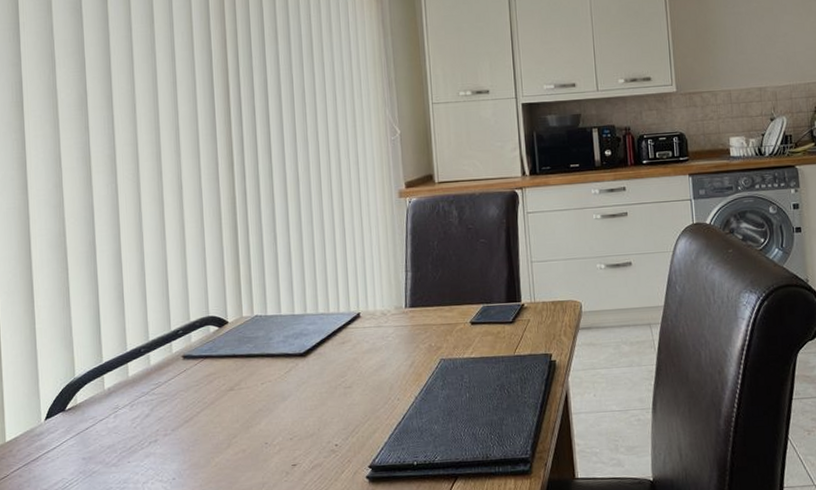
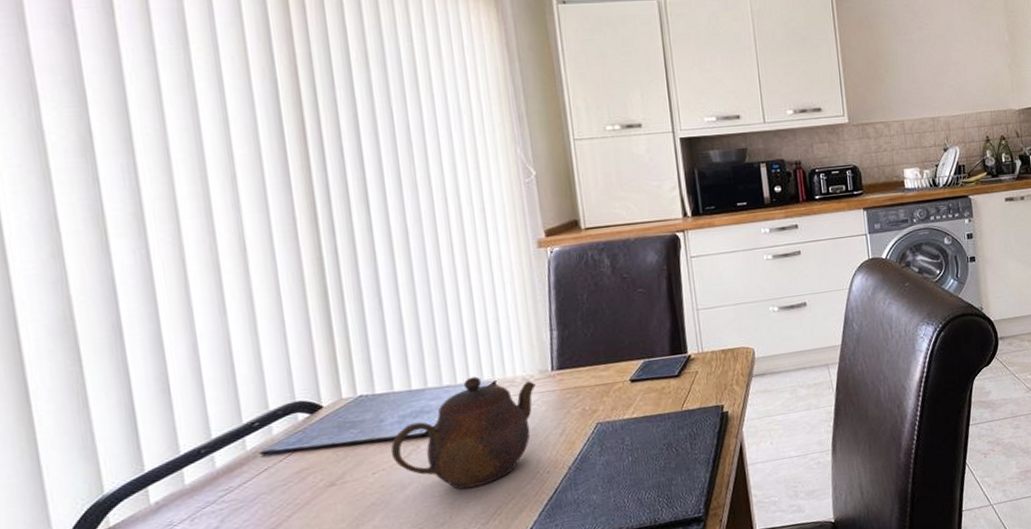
teapot: none [276,307,392,406] -> present [390,376,536,490]

